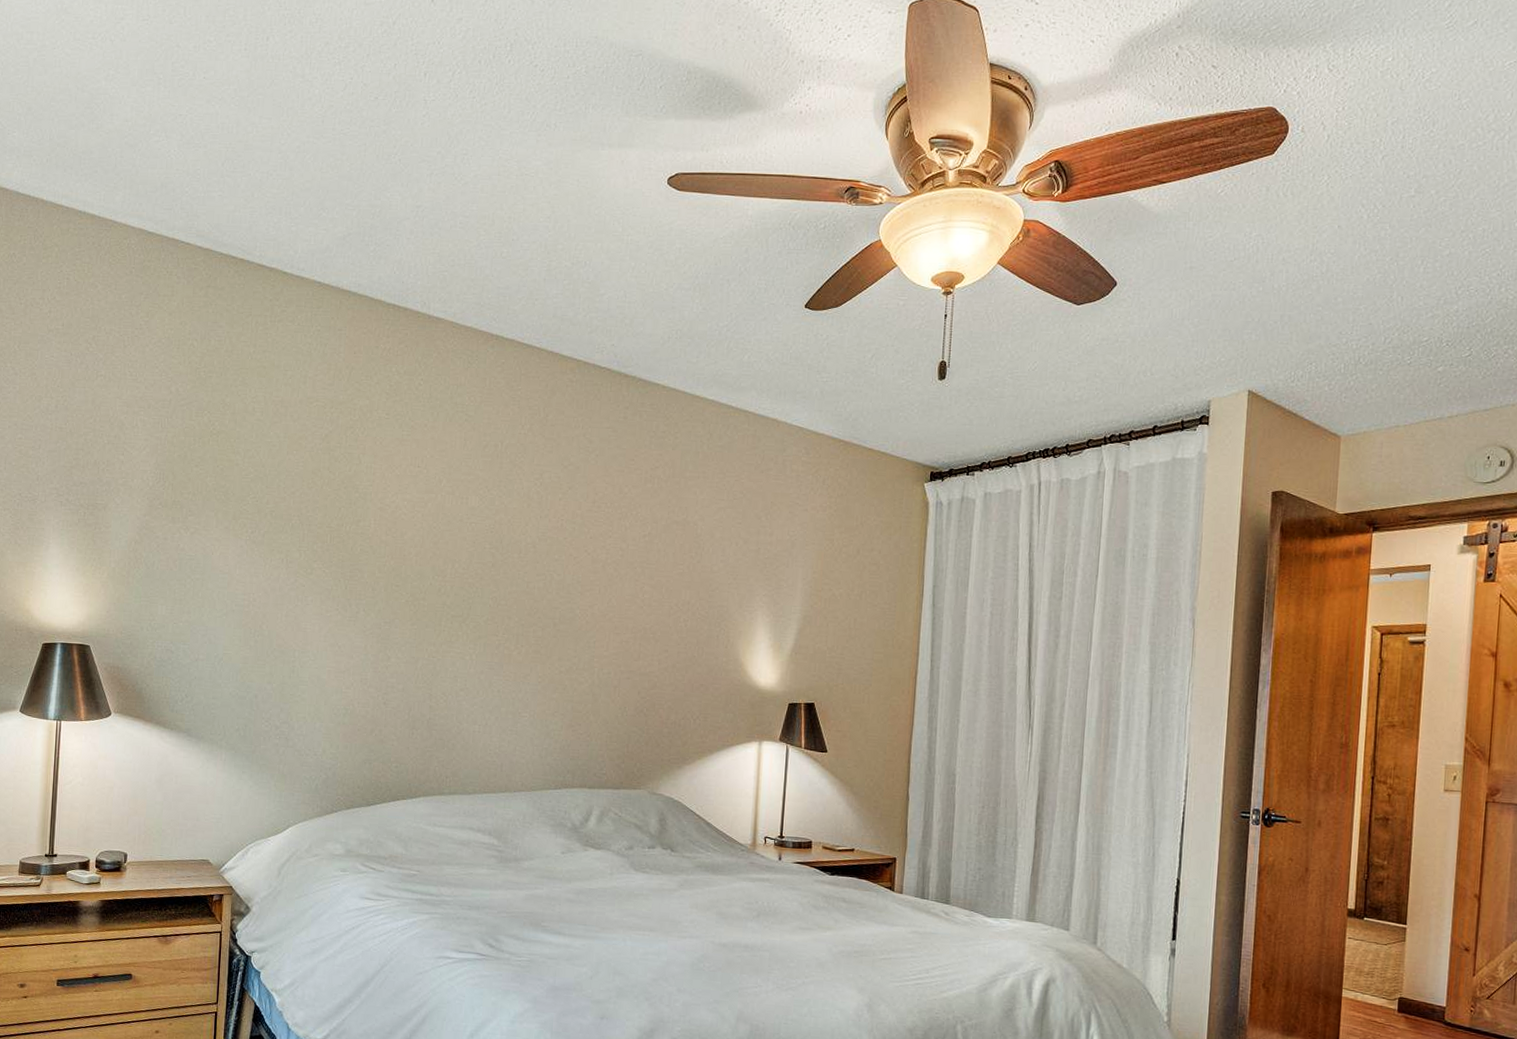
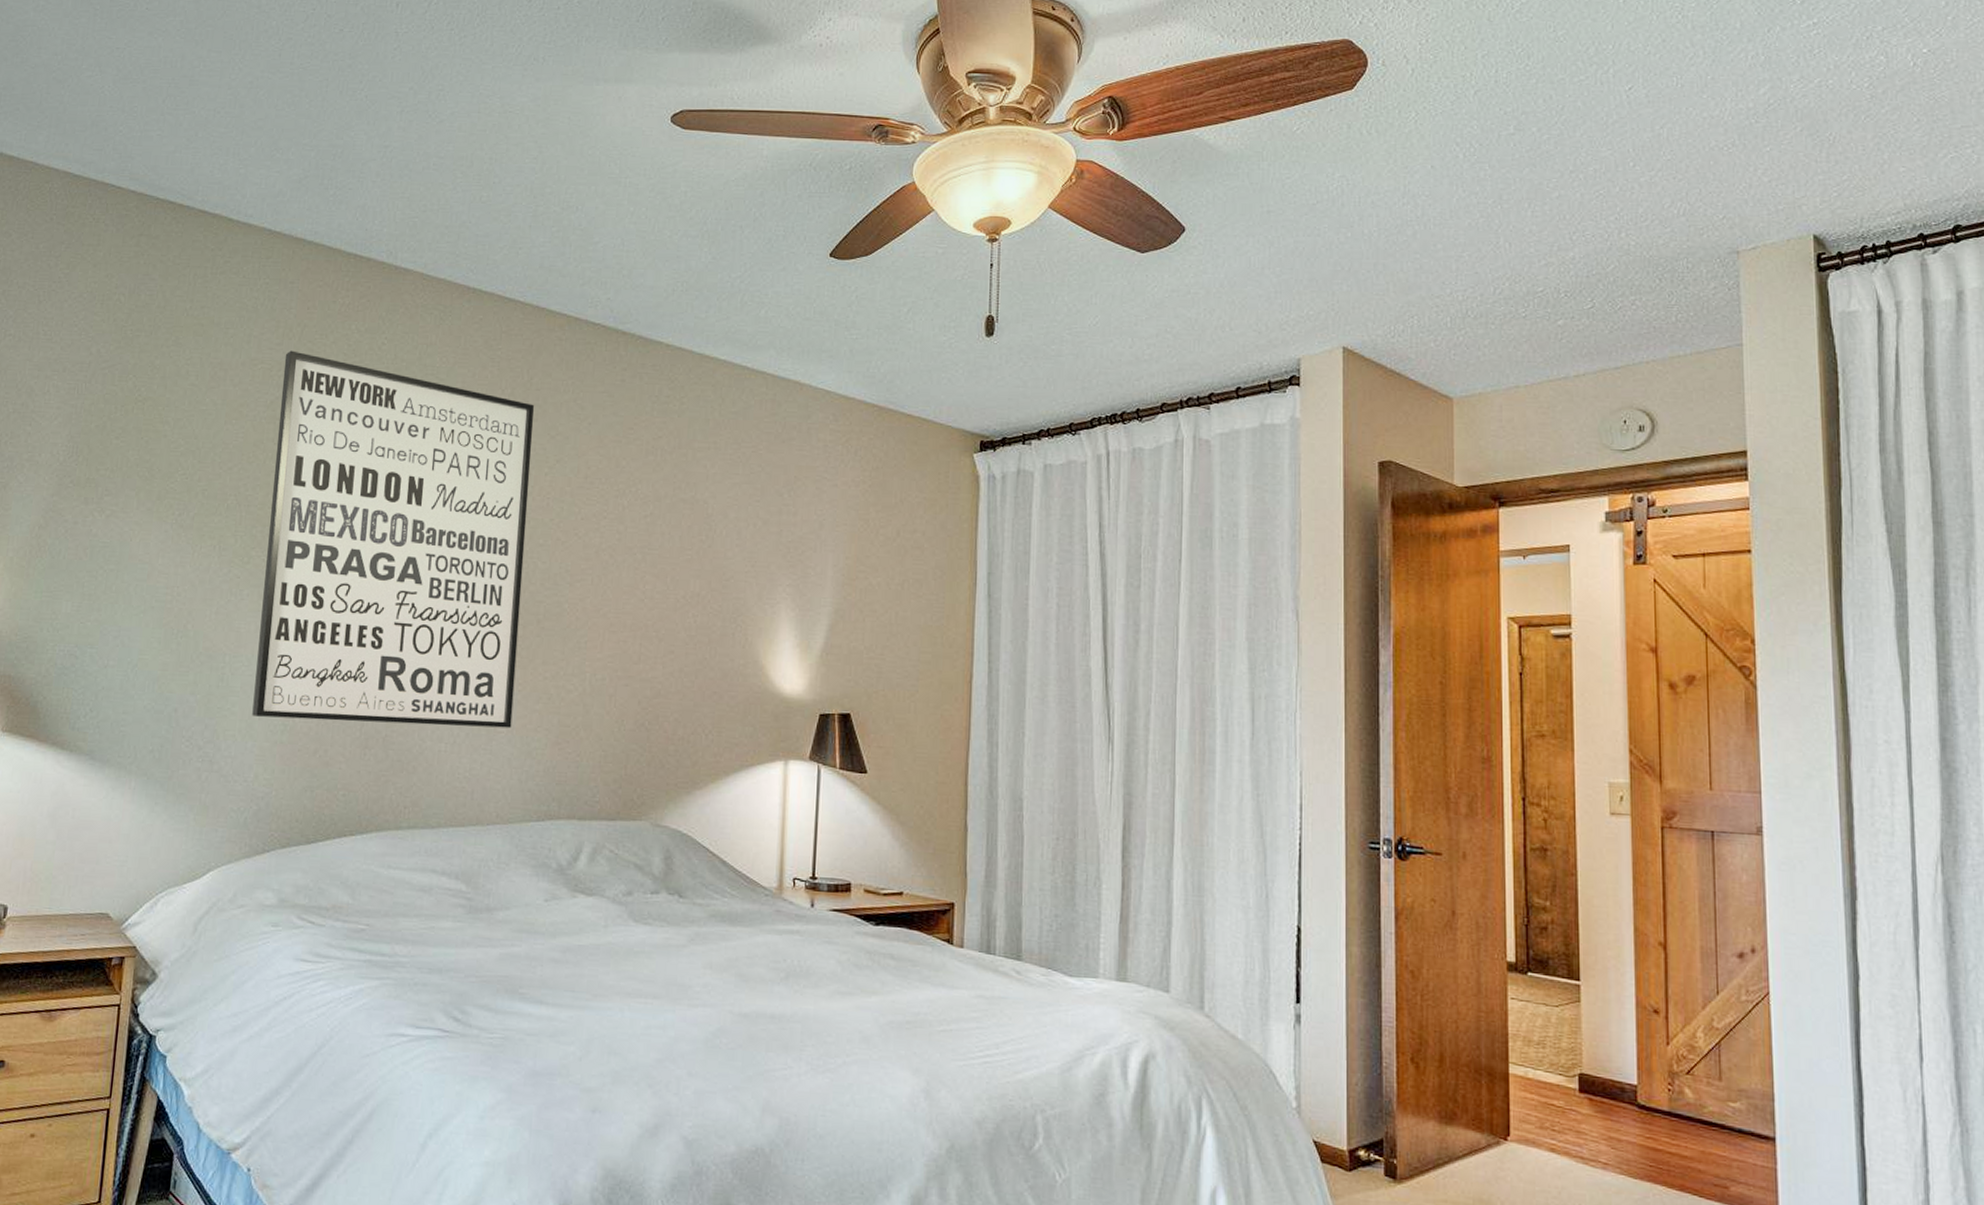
wall art: none [319,390,550,713] -> present [252,350,535,729]

